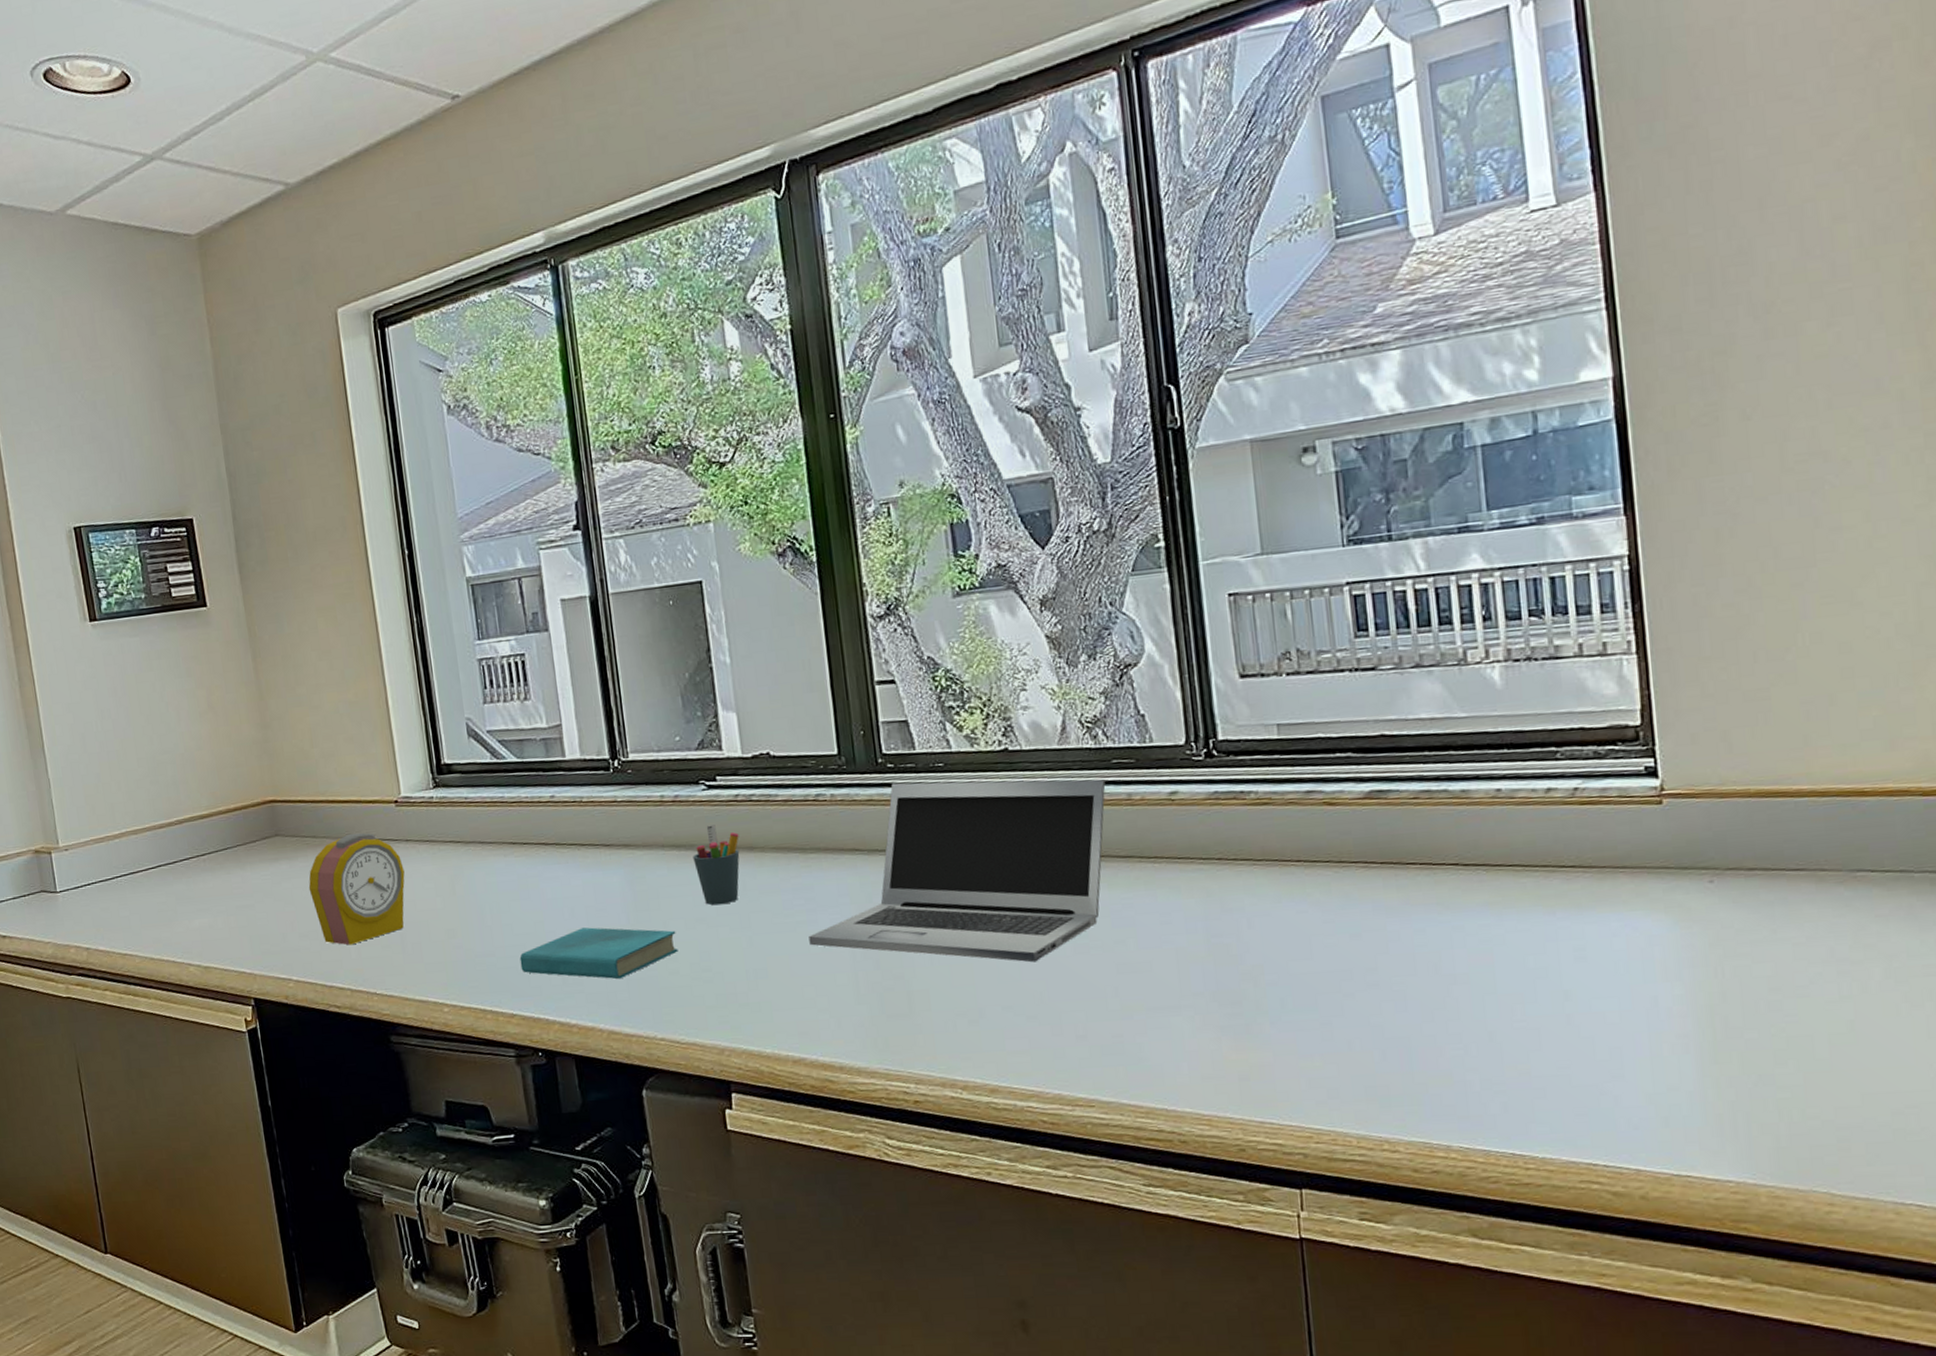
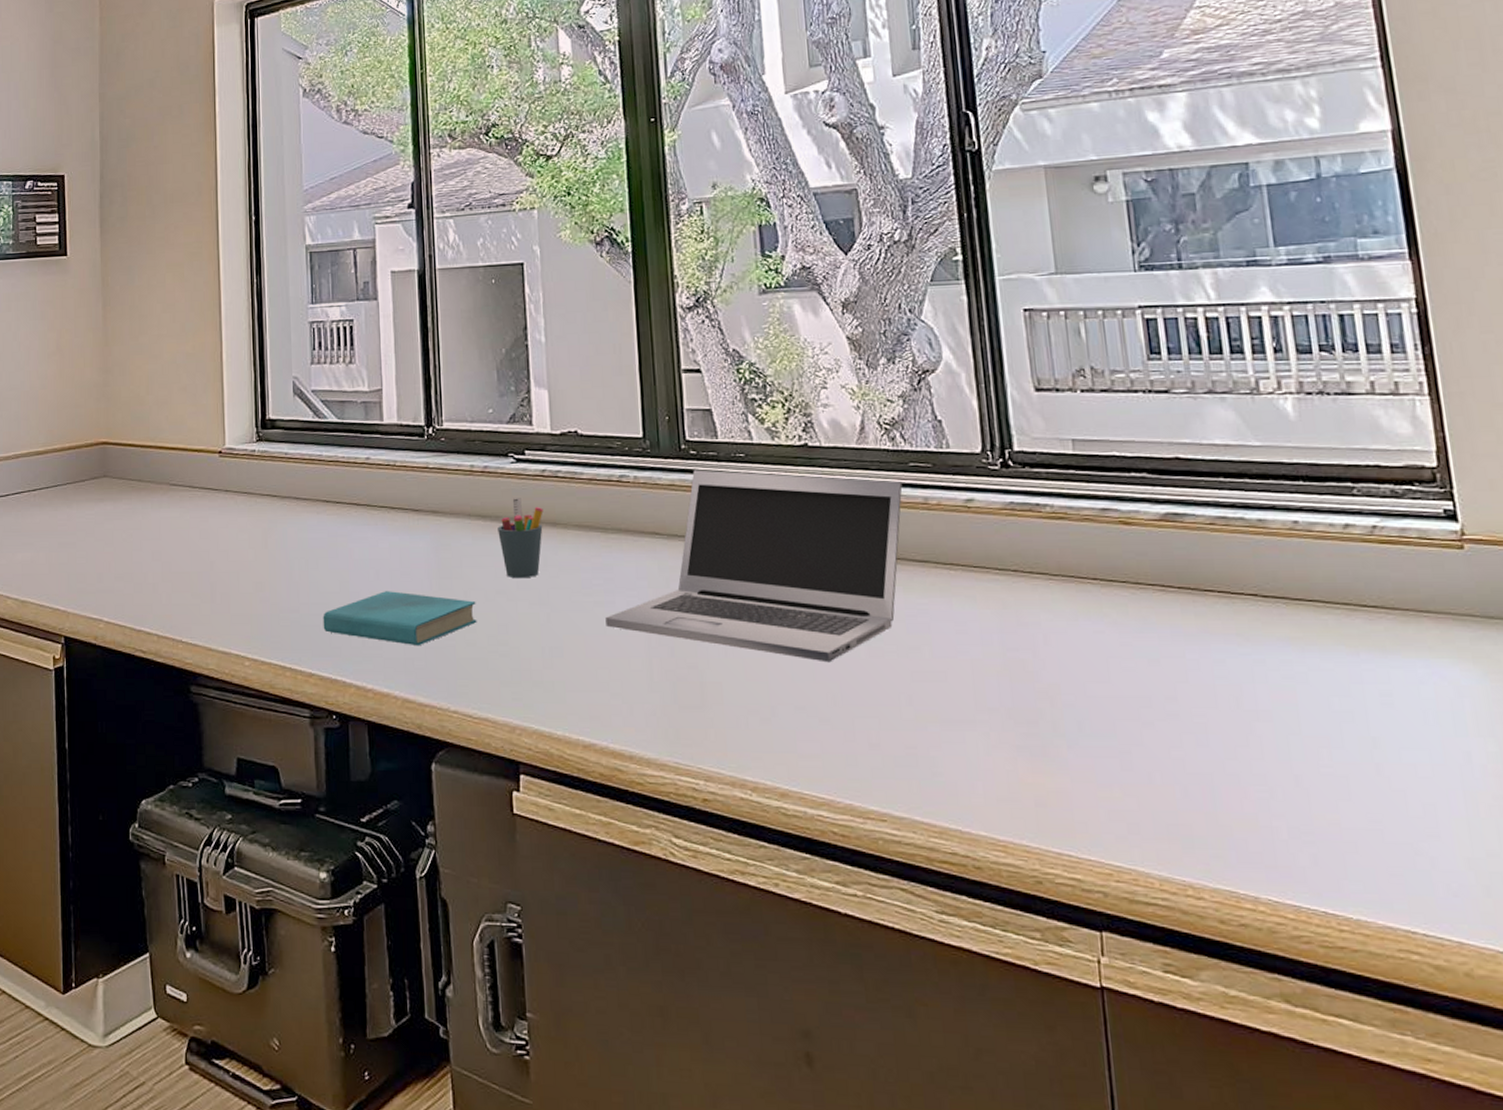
alarm clock: present [308,833,405,946] -> none [129,480,221,591]

